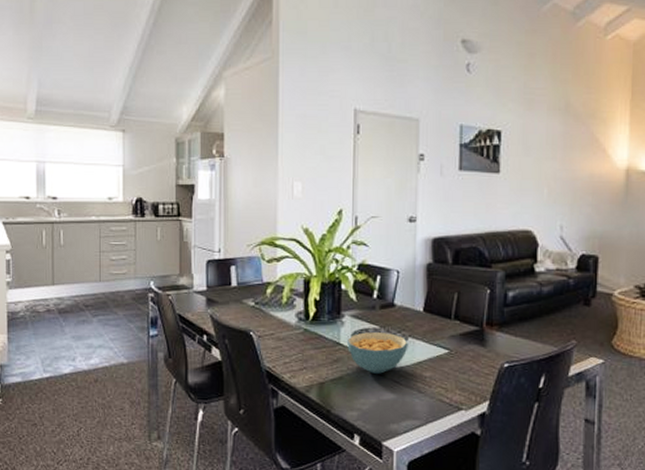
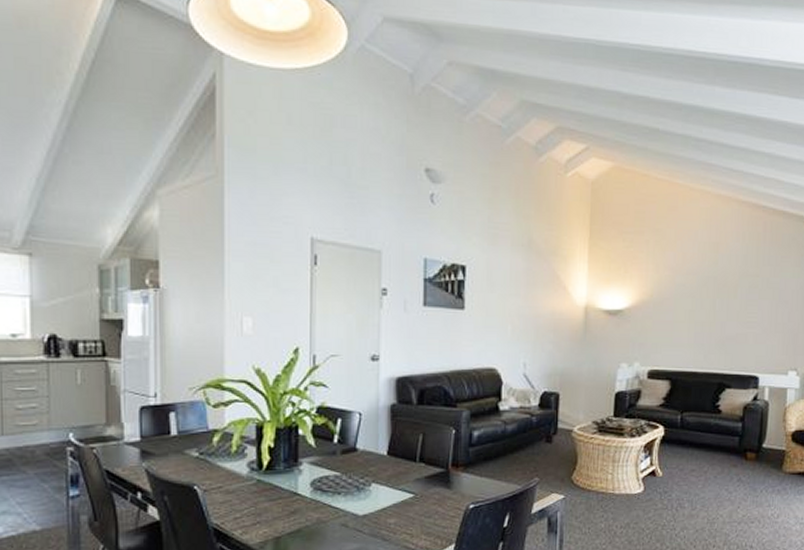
cereal bowl: present [347,331,408,374] -> none [306,478,372,524]

